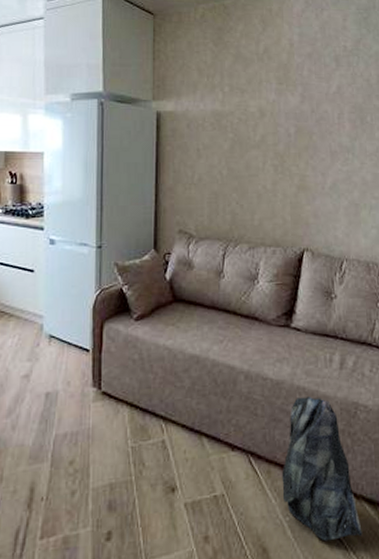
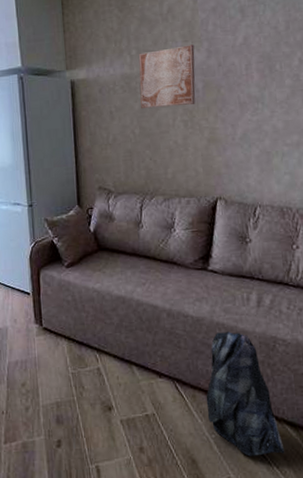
wall art: none [230,88,289,150] -> present [138,44,196,108]

